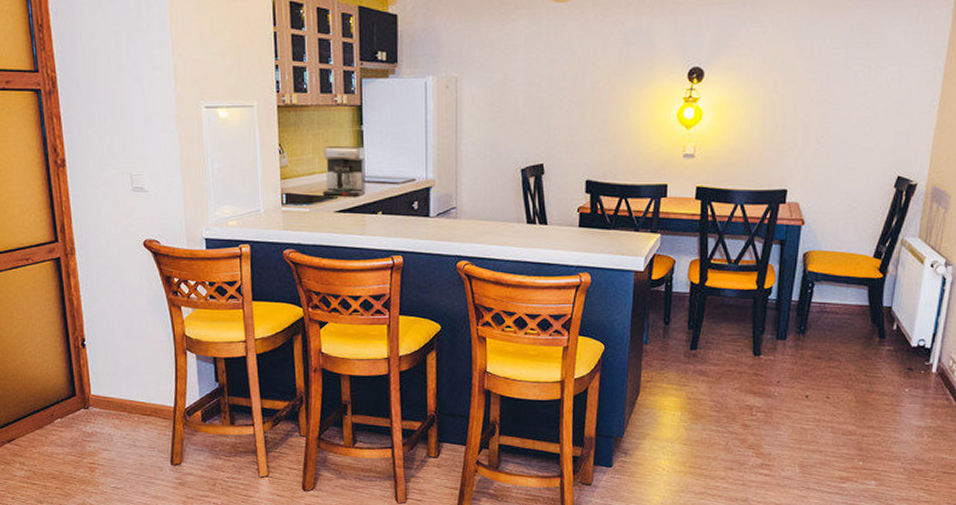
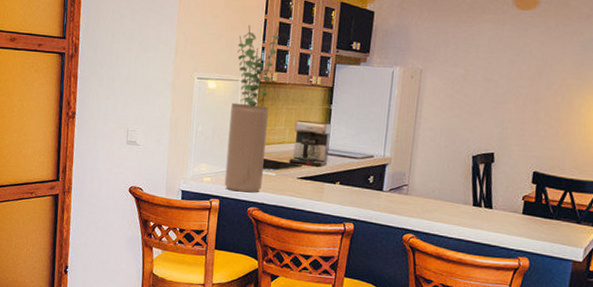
vase: none [246,40,296,234] -> present [224,25,279,193]

